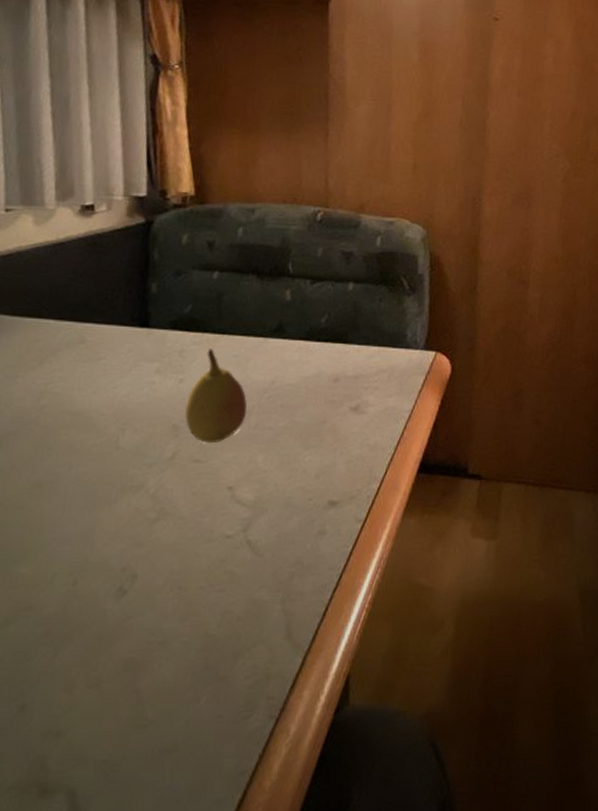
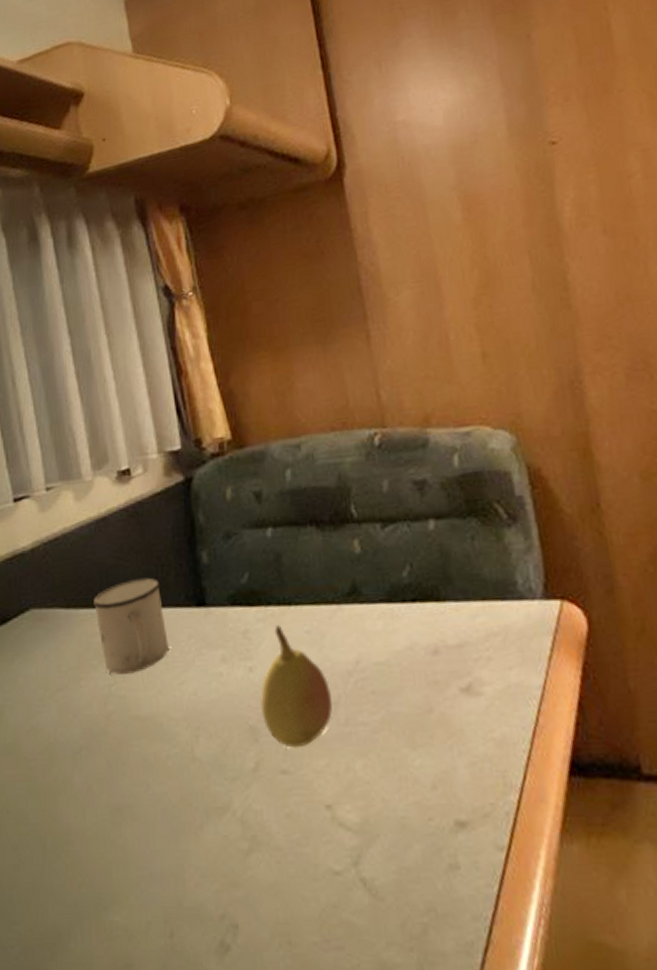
mug: none [39,298,109,376] -> present [92,577,169,675]

